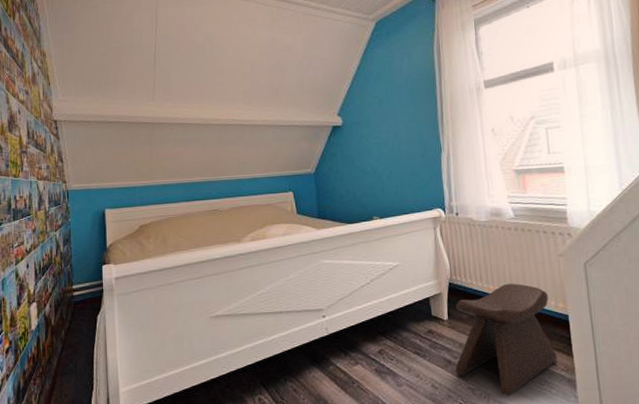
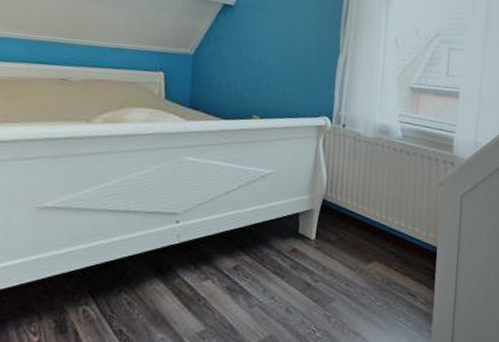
stool: present [455,283,557,396] -> none [314,207,421,326]

